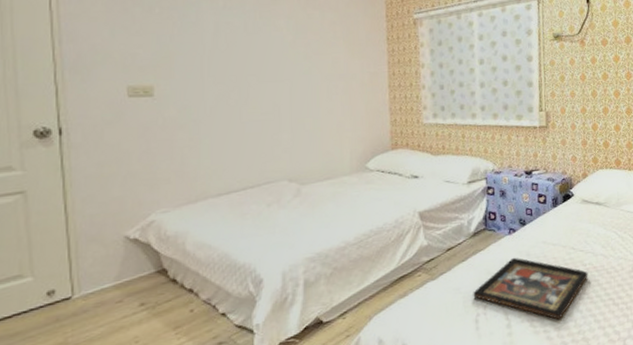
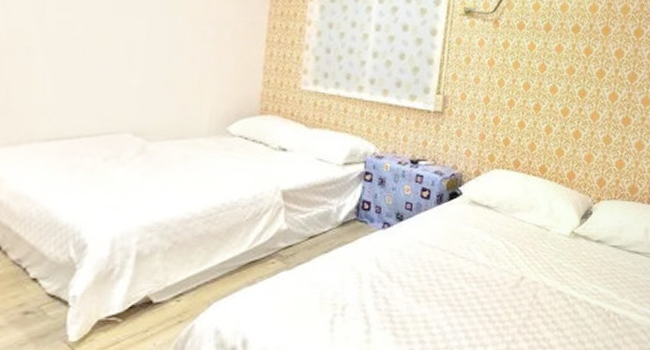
decorative tray: present [473,257,588,320] -> none [332,255,466,331]

